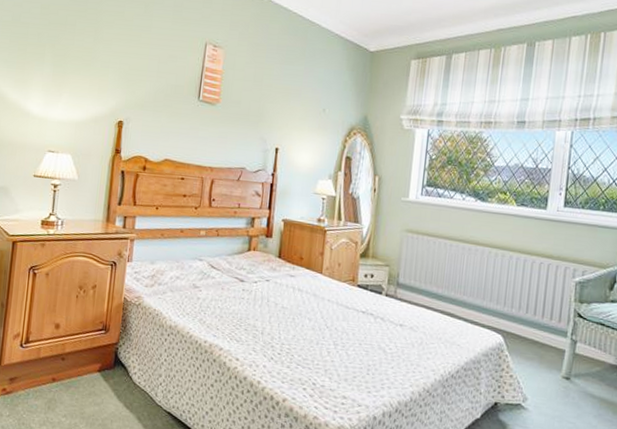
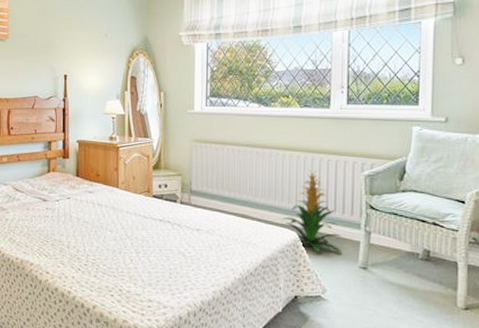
indoor plant: none [489,272,548,361] -> present [282,170,343,253]

